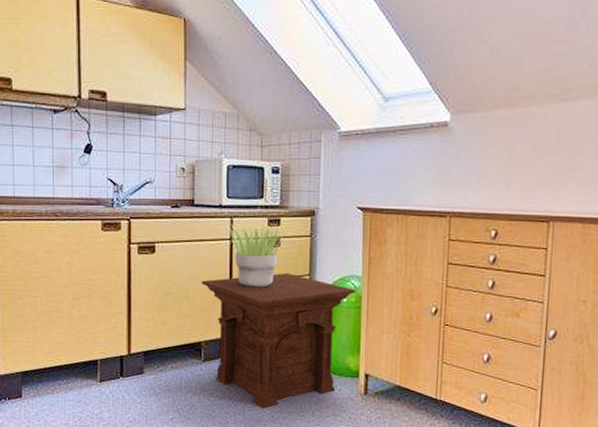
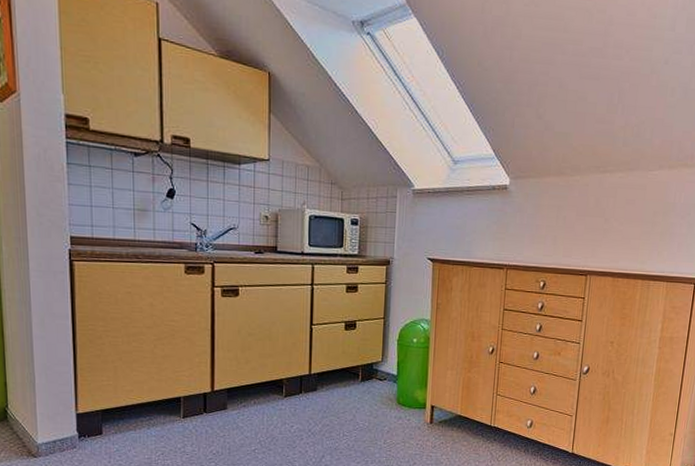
side table: present [201,273,356,409] -> none [283,316,425,439]
potted plant: present [226,223,289,288] -> none [307,269,366,329]

